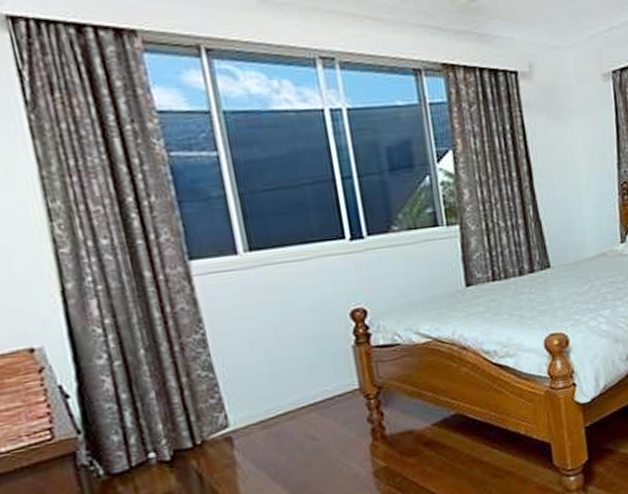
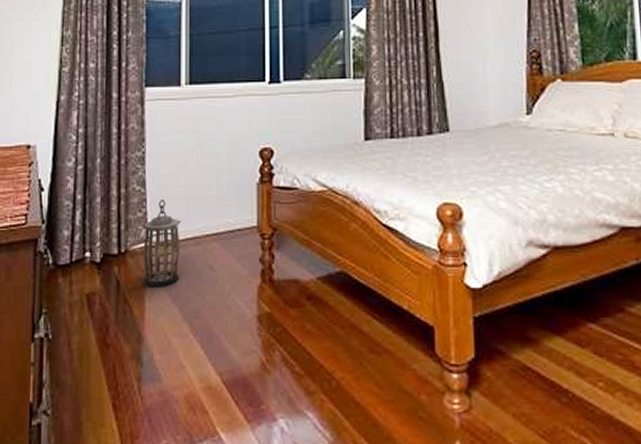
lantern: none [219,381,276,472] -> present [142,200,181,287]

